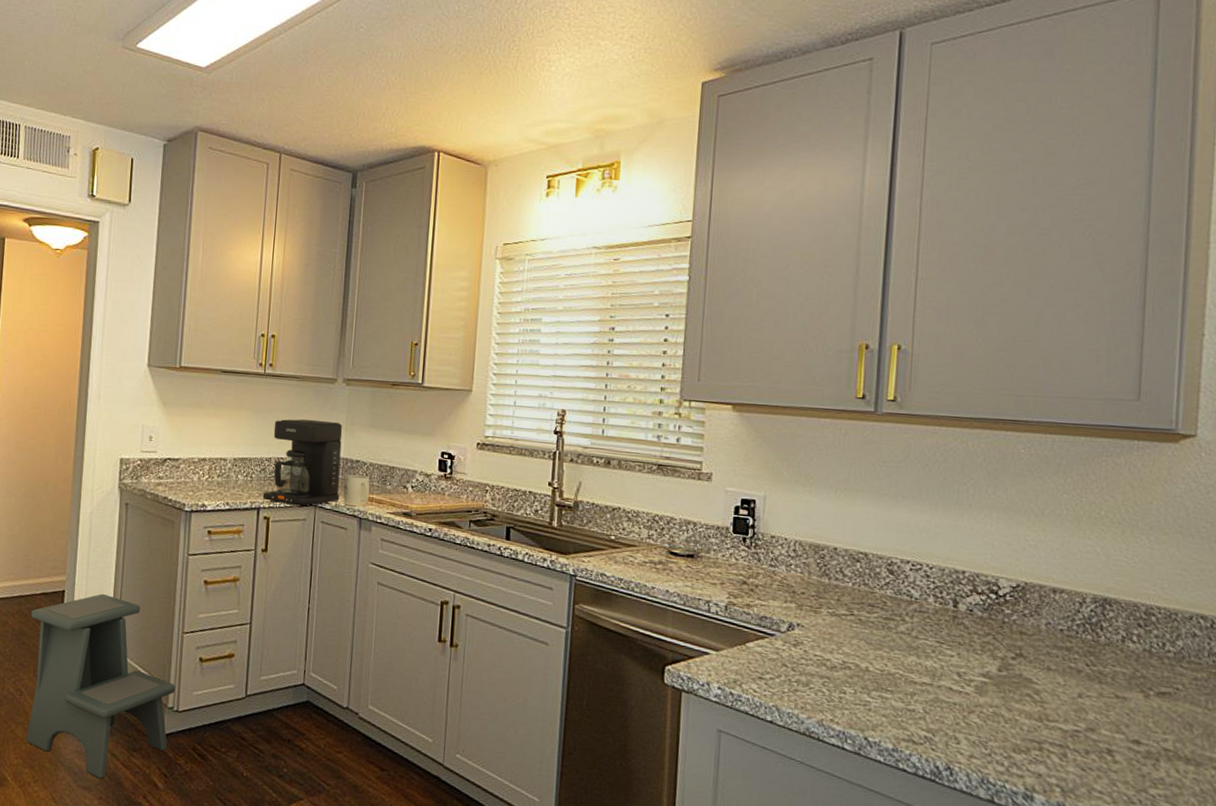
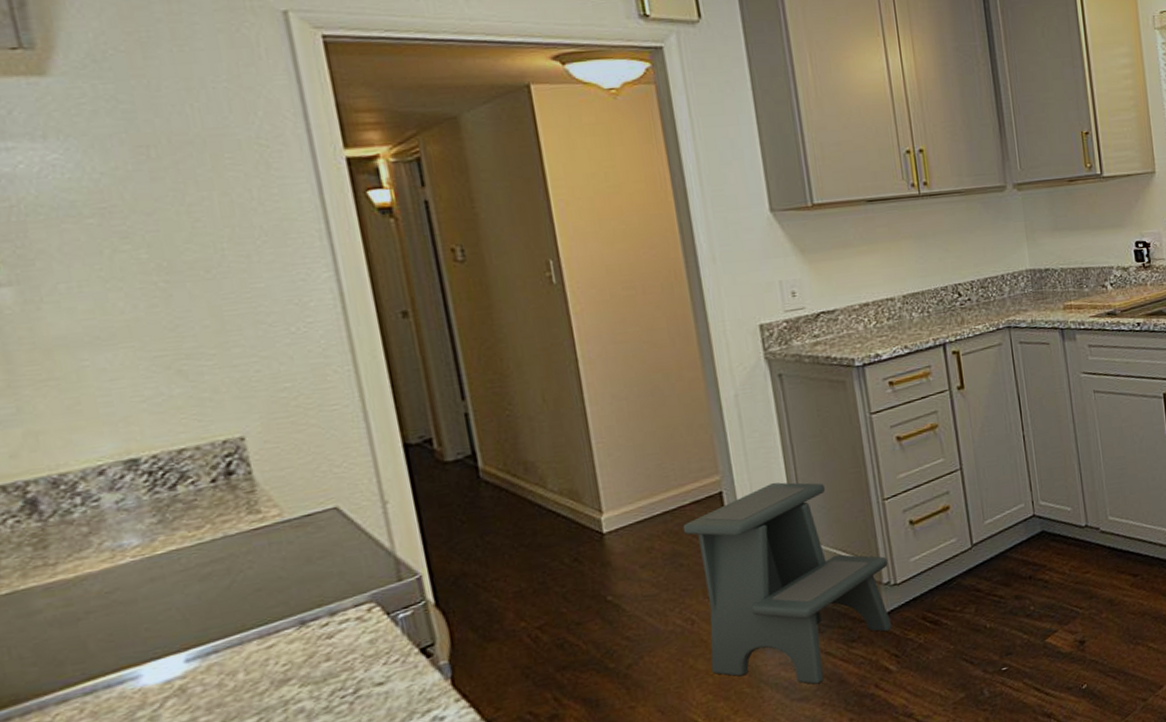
coffee maker: present [262,419,343,507] -> none [943,233,1035,334]
mug: present [343,474,370,507] -> none [1036,283,1068,319]

